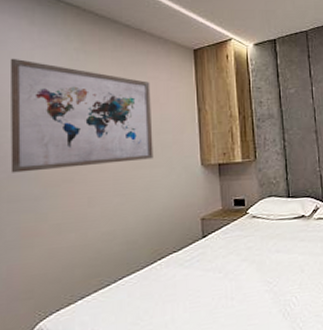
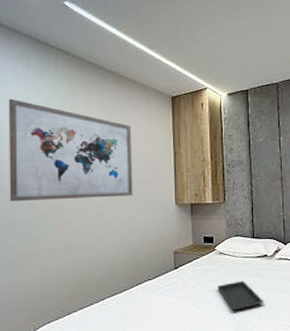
serving tray: none [251,245,304,281] -> present [217,280,264,311]

